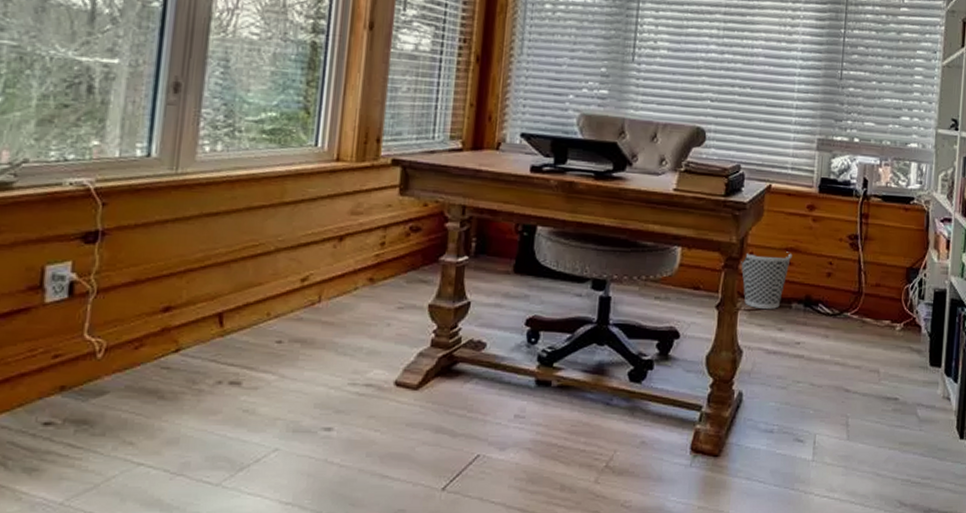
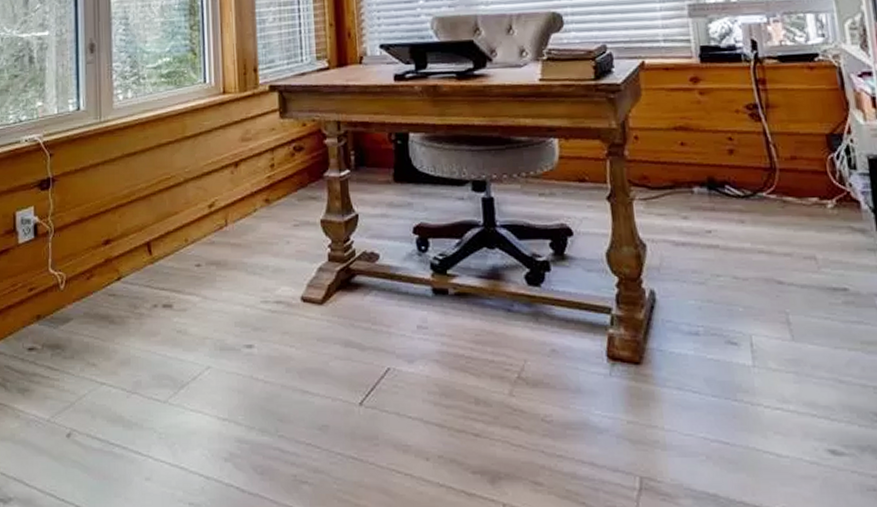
wastebasket: present [741,251,793,309] -> none [626,131,684,197]

